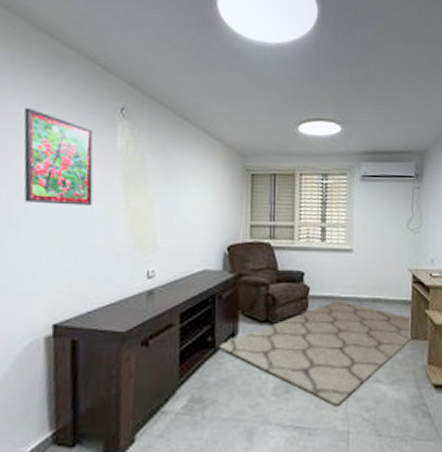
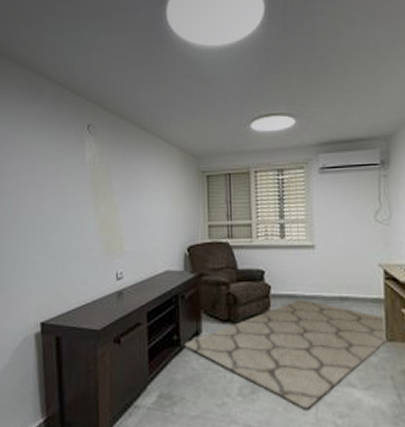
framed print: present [23,107,93,206] -> none [11,133,68,216]

